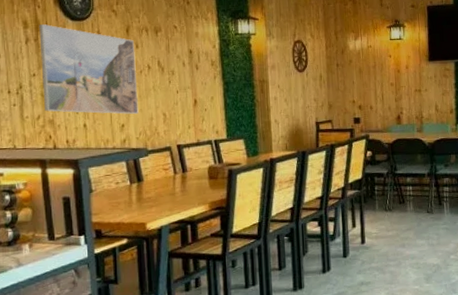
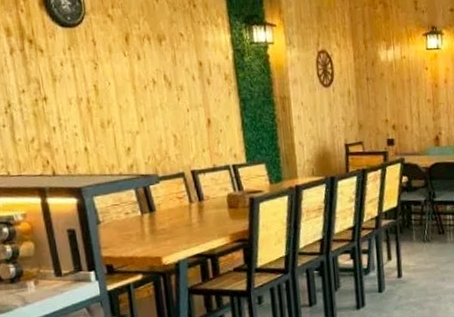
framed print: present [39,24,139,115] -> none [24,32,146,137]

